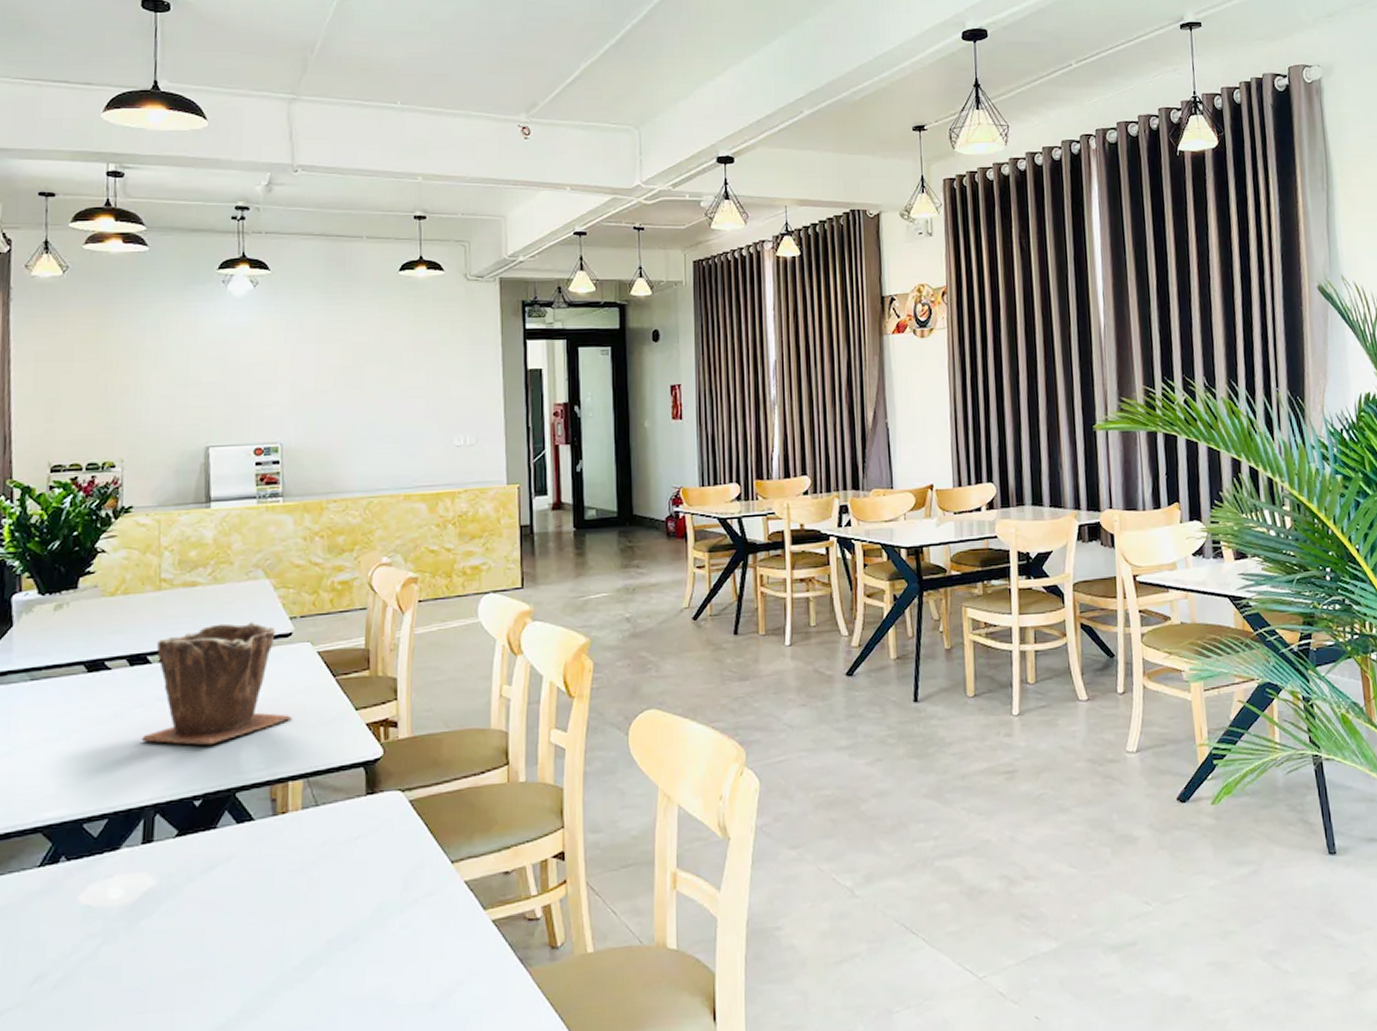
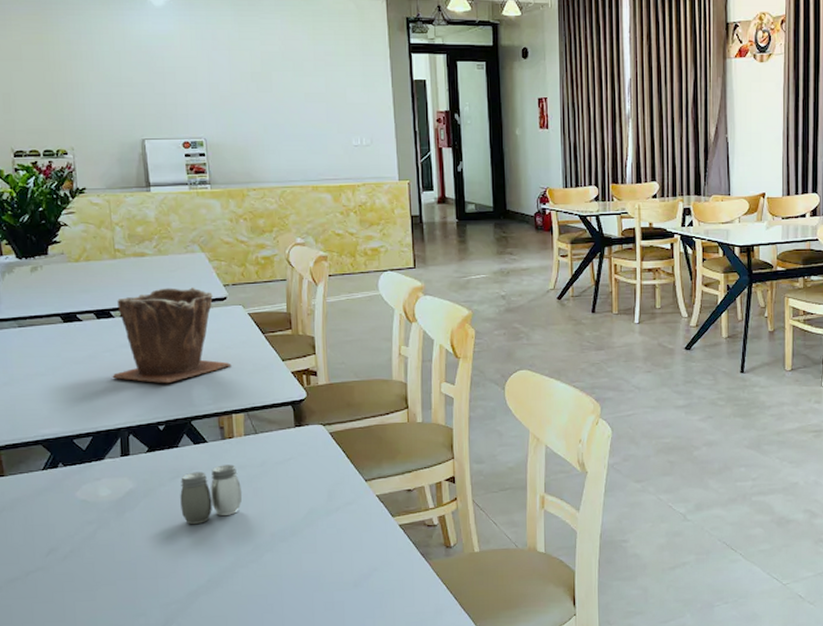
salt and pepper shaker: none [212,848,294,932] -> present [180,464,243,524]

